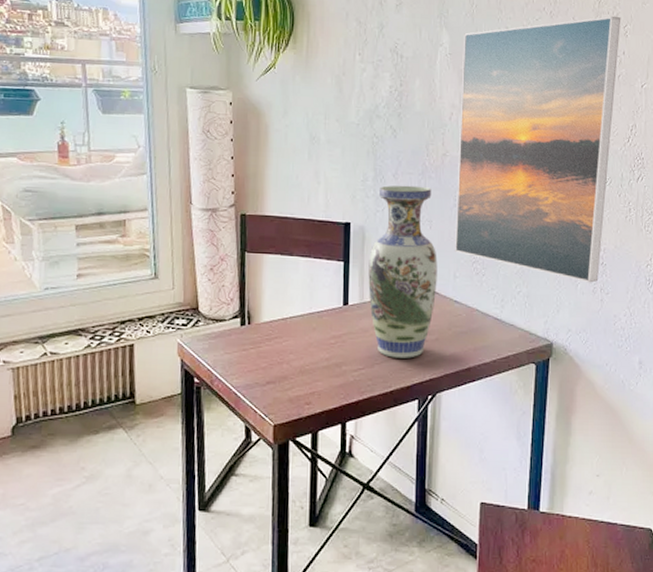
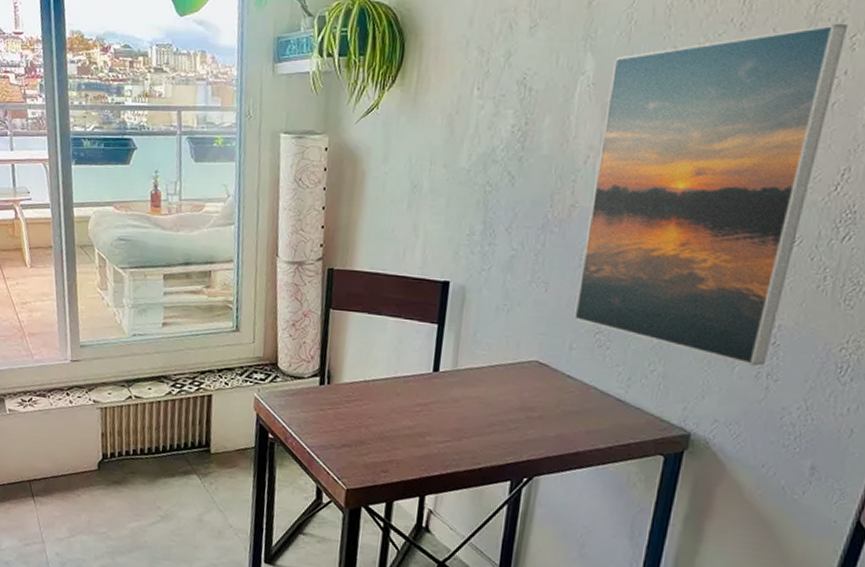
vase: present [368,185,438,358] -> none [463,240,552,435]

